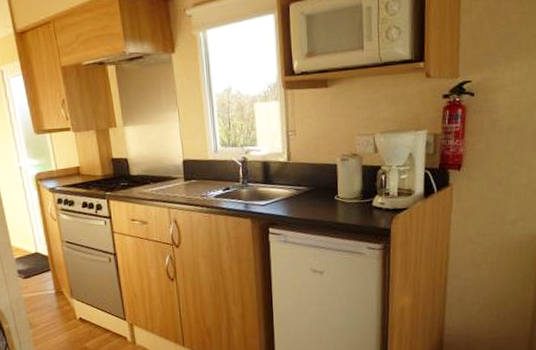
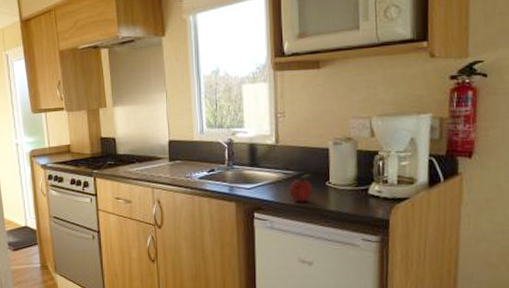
fruit: none [301,189,323,217] -> present [289,174,313,202]

